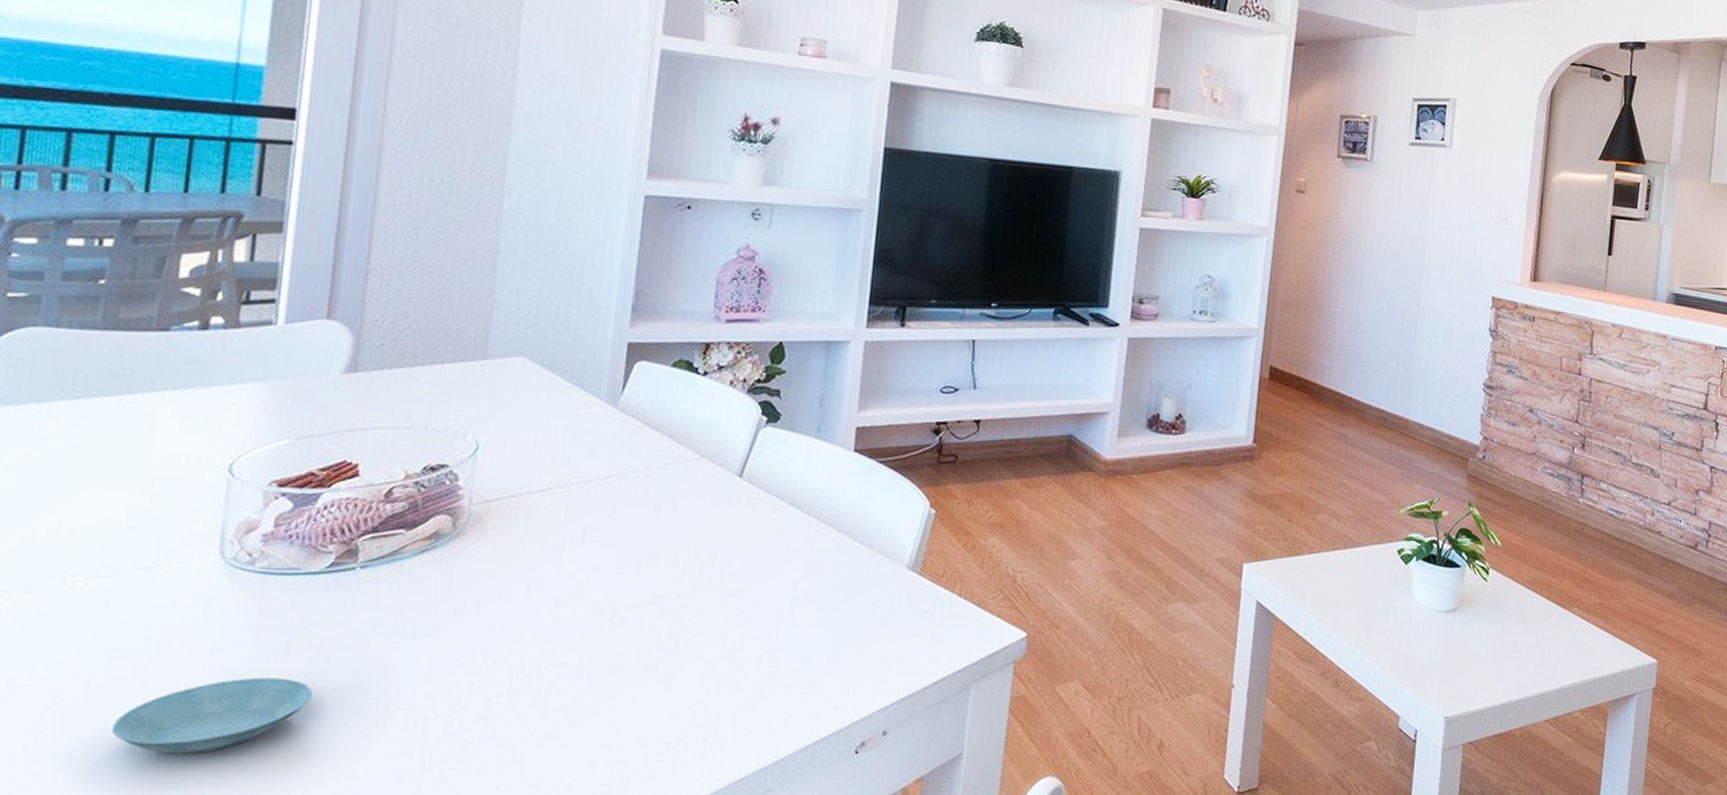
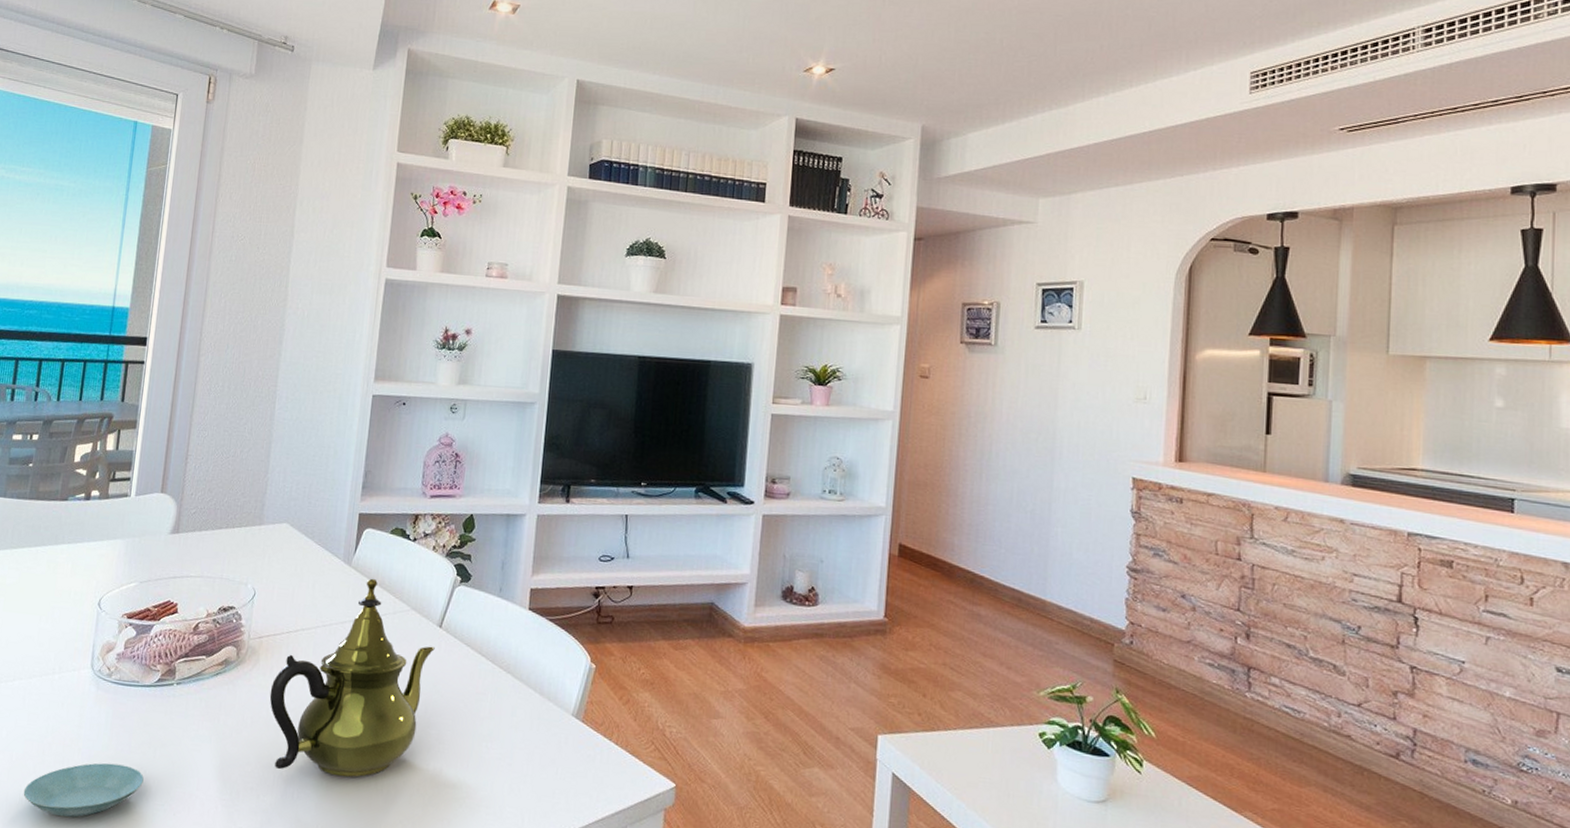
teapot: none [502,421,733,664] -> present [269,578,435,778]

